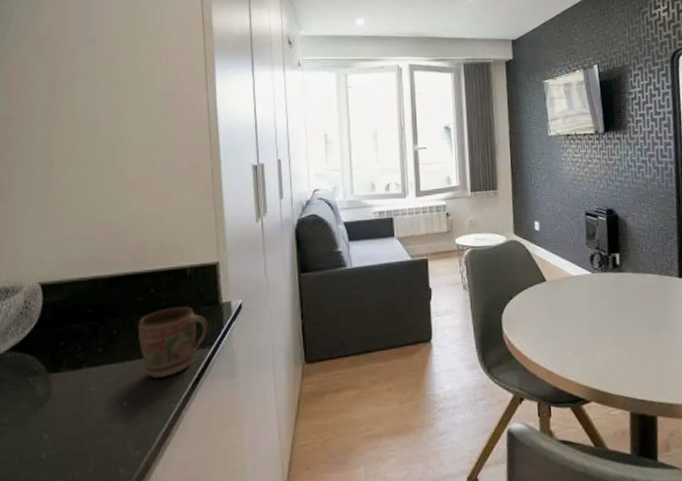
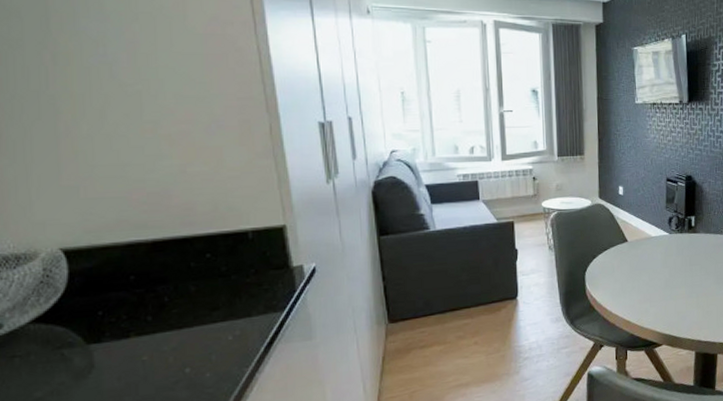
mug: present [137,306,209,379] -> none [194,271,279,344]

